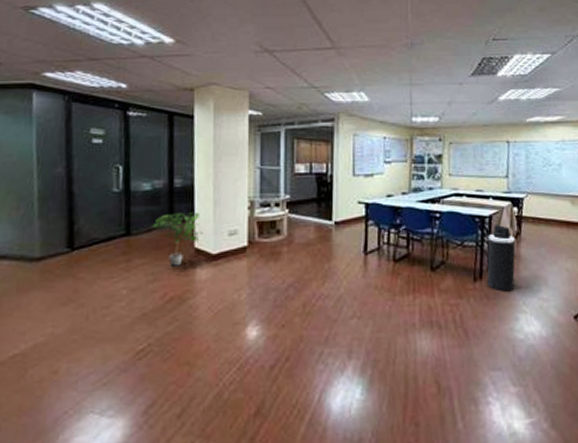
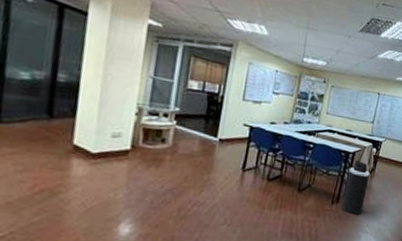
potted plant: present [150,212,204,267] -> none [24,107,85,160]

